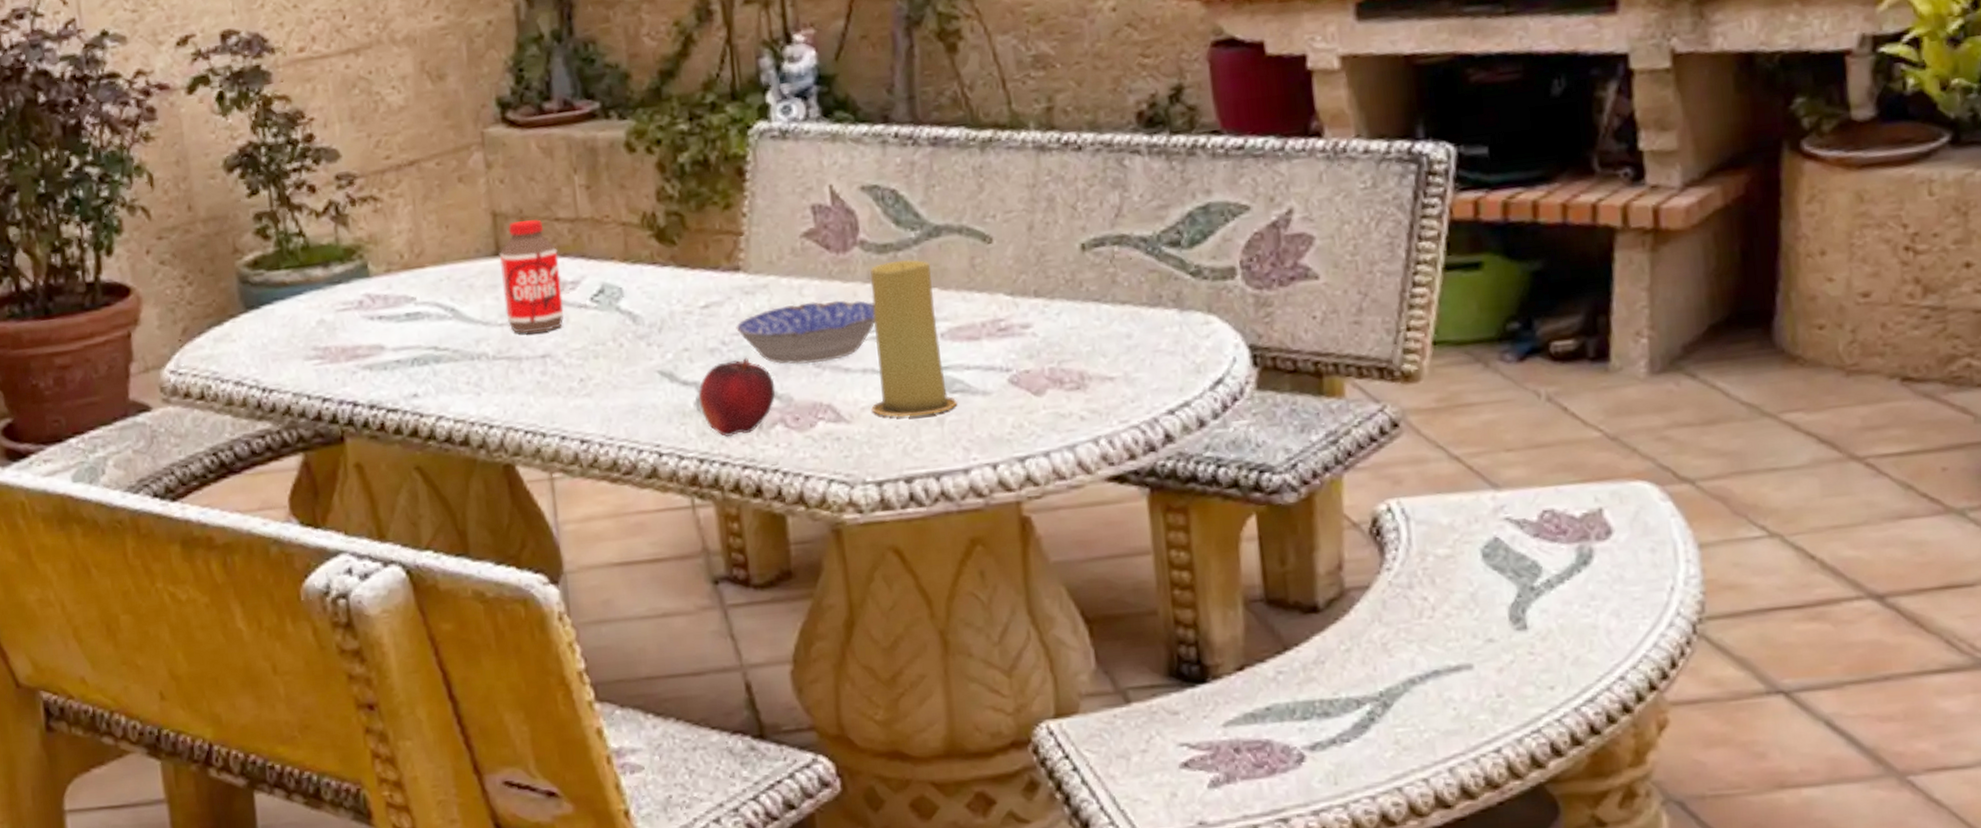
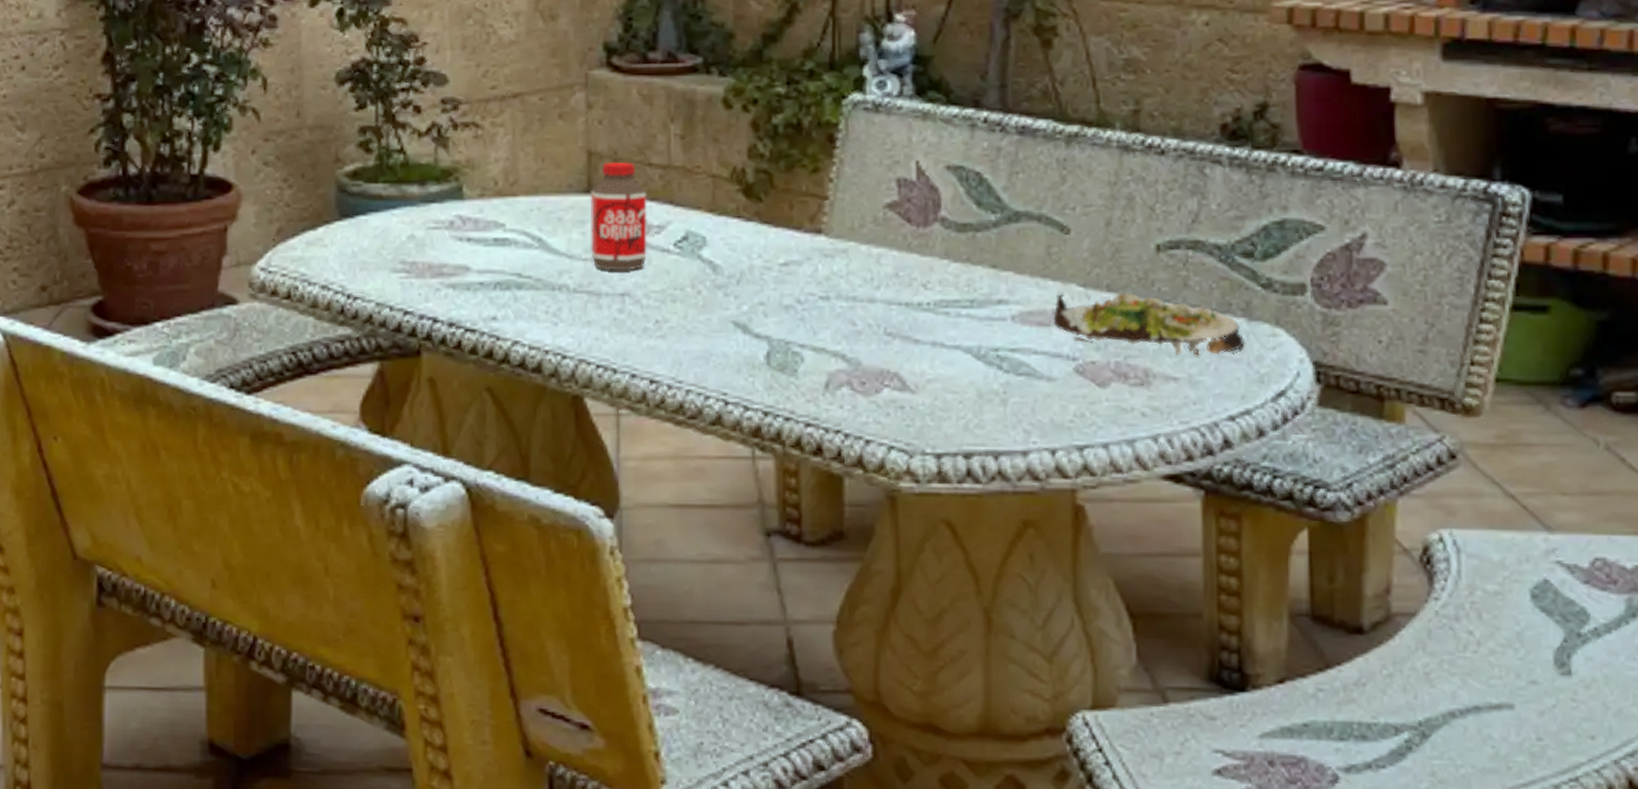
fruit: present [698,358,776,438] -> none [769,319,845,394]
bowl: present [736,300,876,364] -> none [812,271,949,331]
candle: present [869,259,958,418] -> none [937,240,1022,394]
salad plate: none [983,295,1179,356] -> present [1053,291,1245,357]

